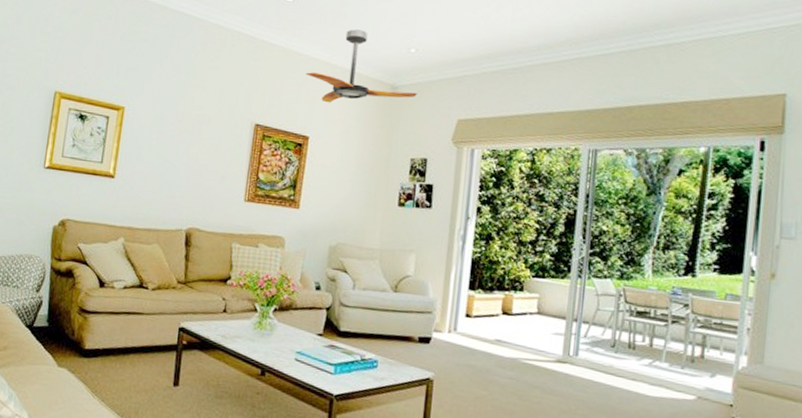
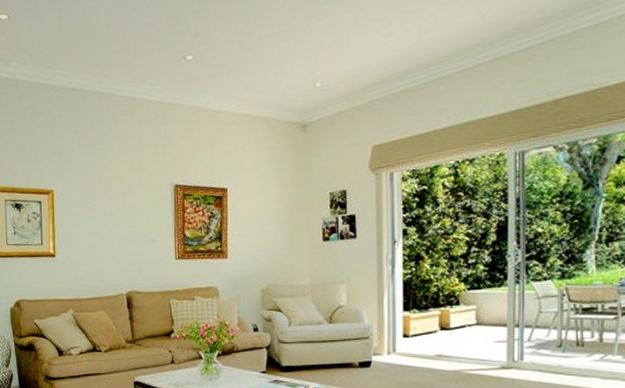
ceiling fan: present [305,29,417,103] -> none [215,74,328,153]

